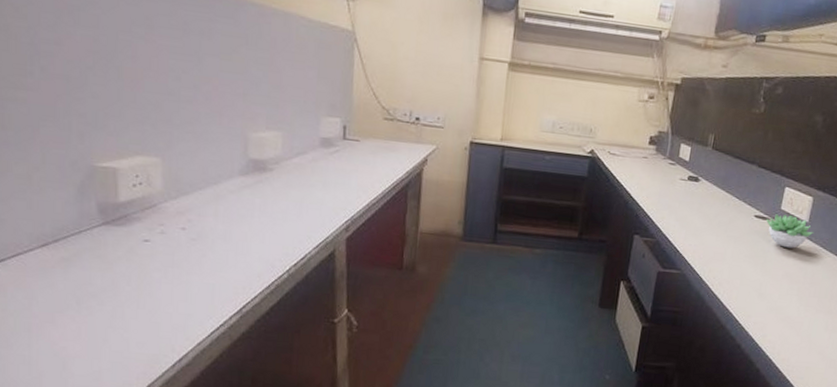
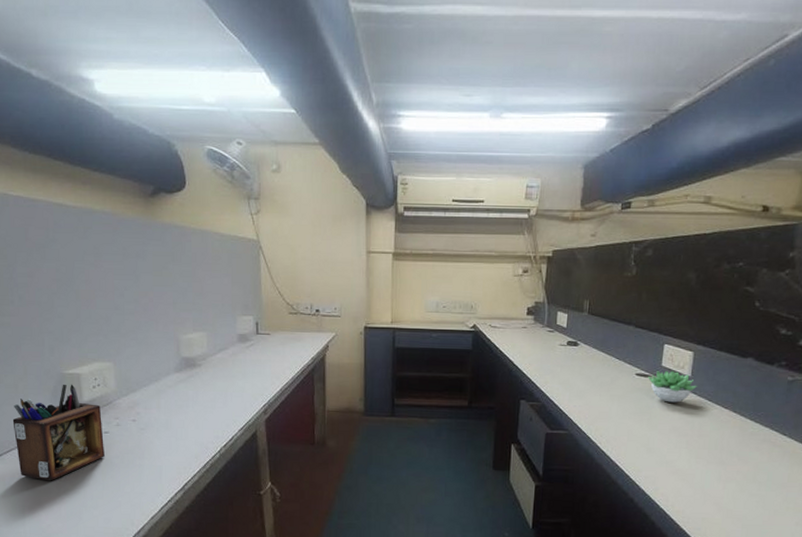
desk organizer: none [22,179,143,295] -> present [12,384,104,481]

